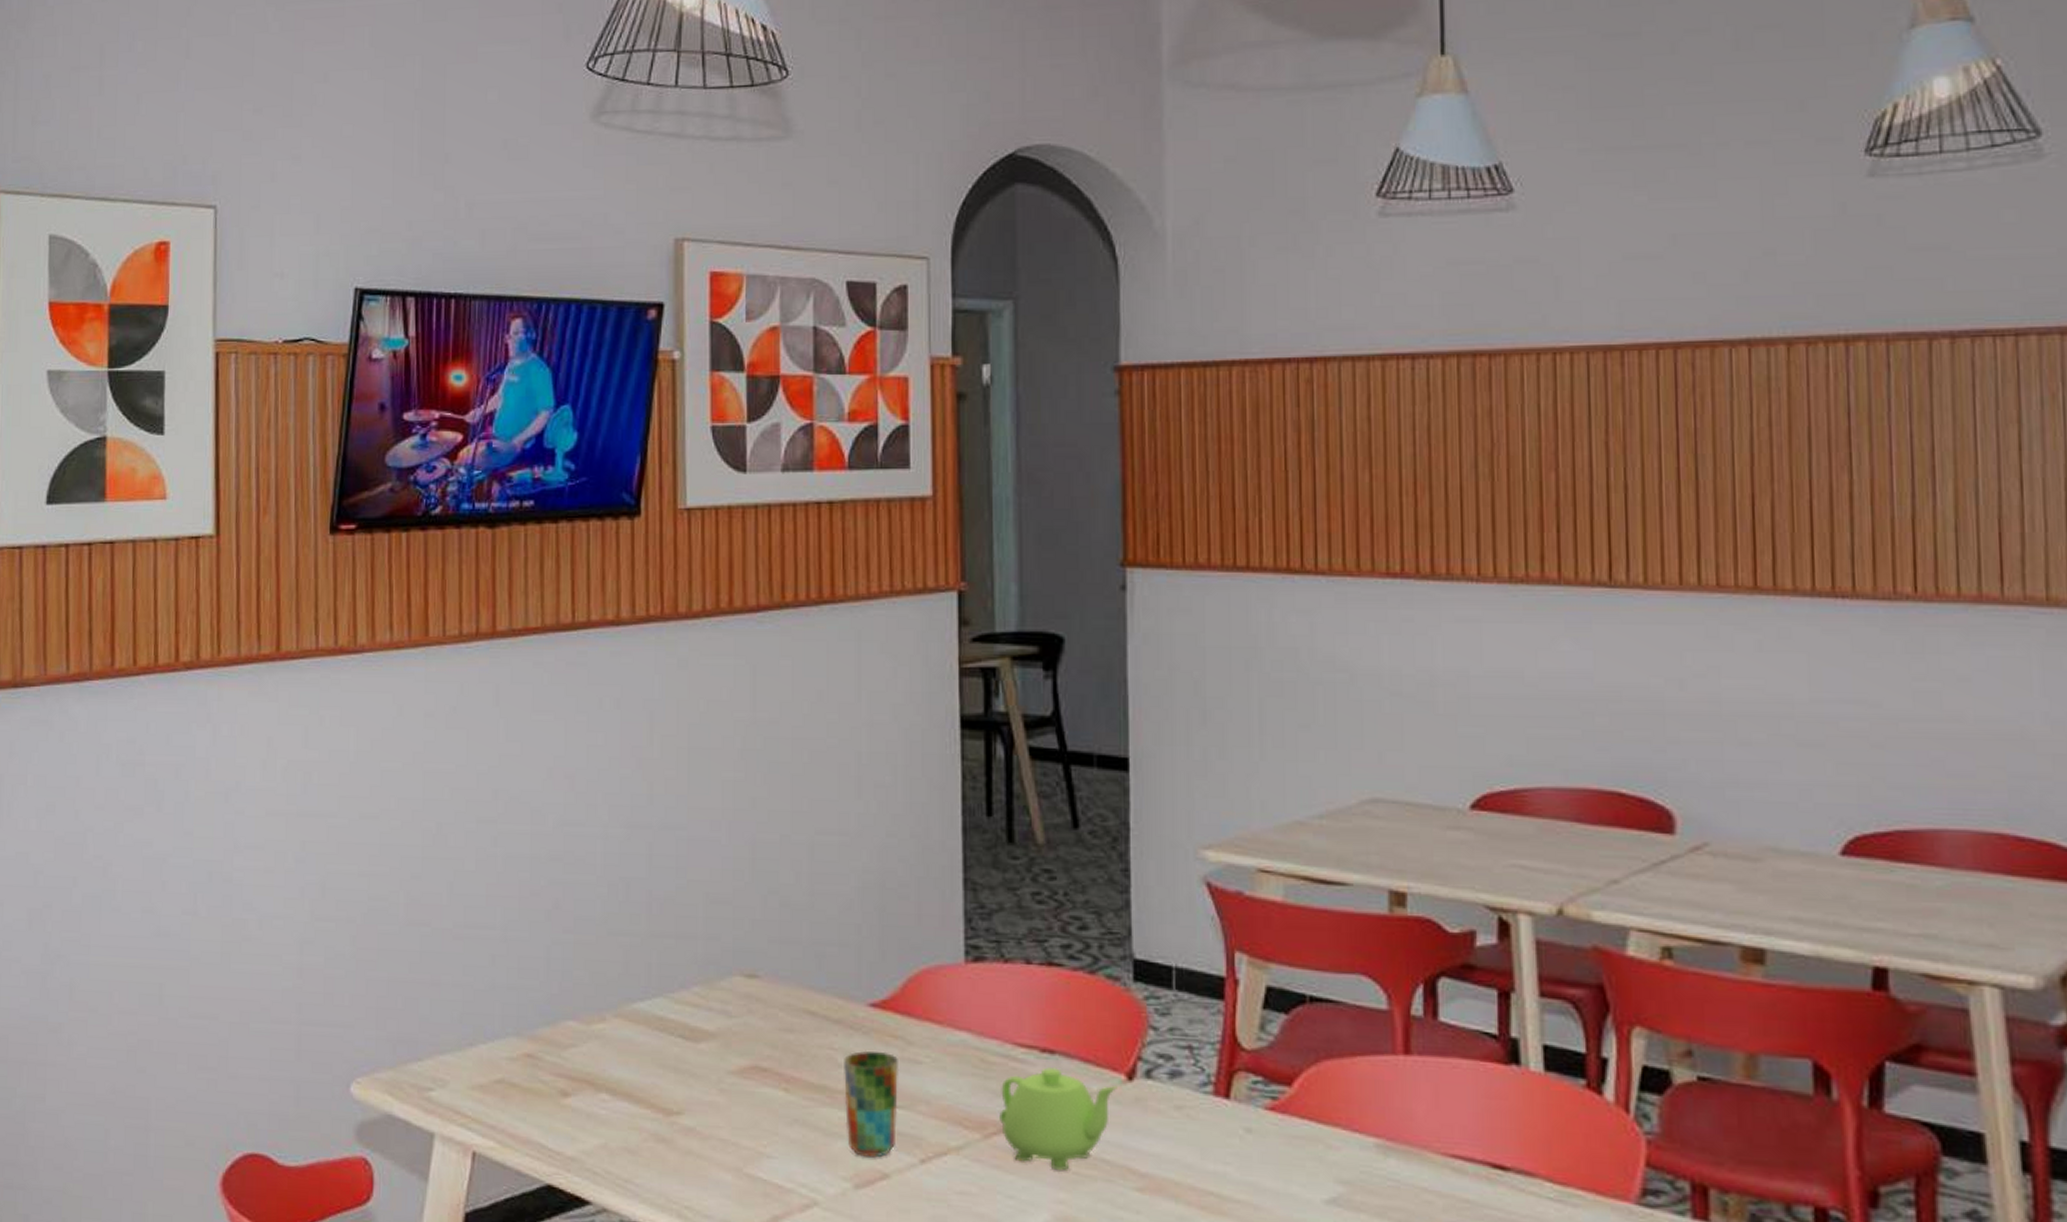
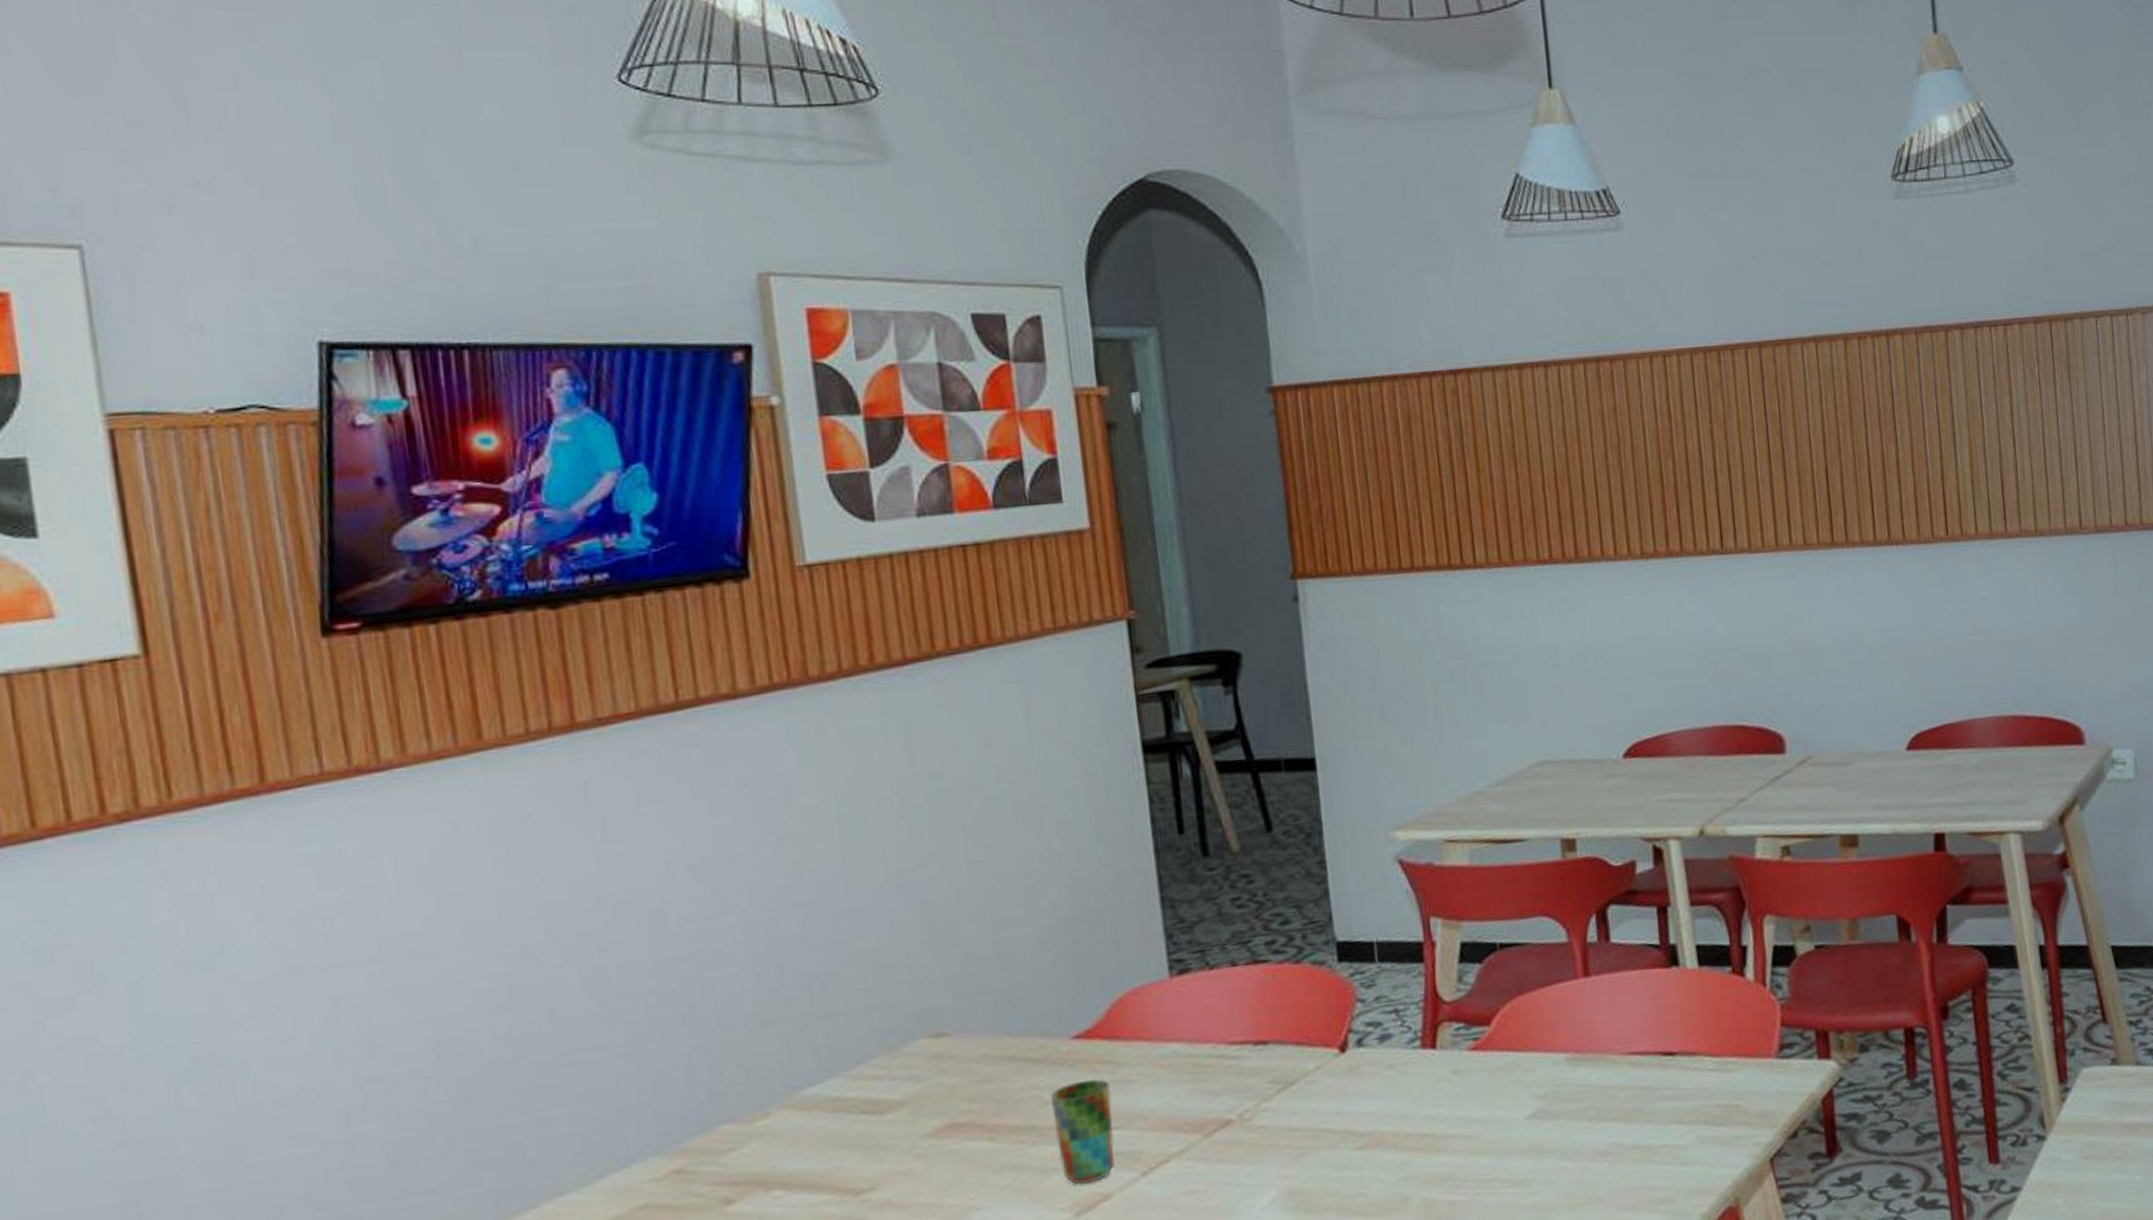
teapot: present [999,1067,1117,1171] -> none [1217,1056,1331,1151]

